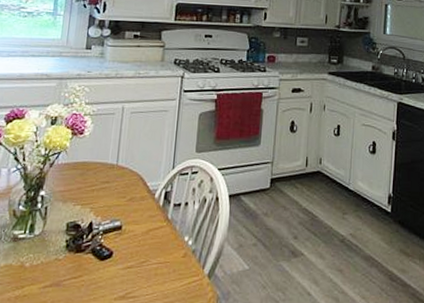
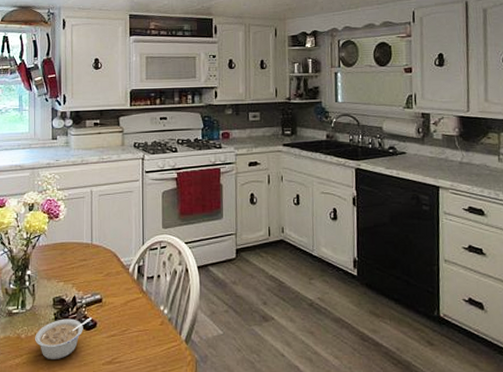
legume: none [40,246,108,292] -> present [35,317,91,359]

